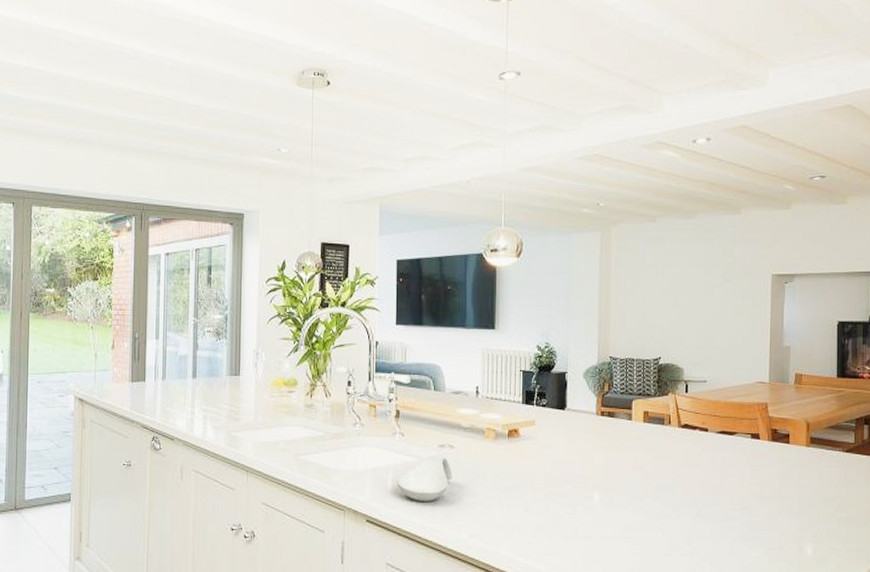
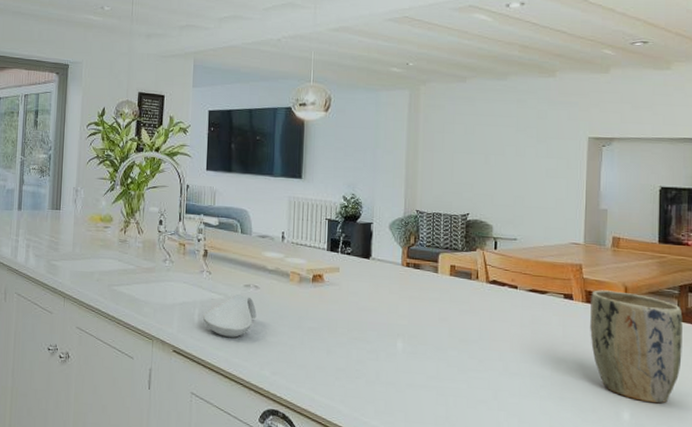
plant pot: none [776,427,859,536] -> present [590,290,683,404]

